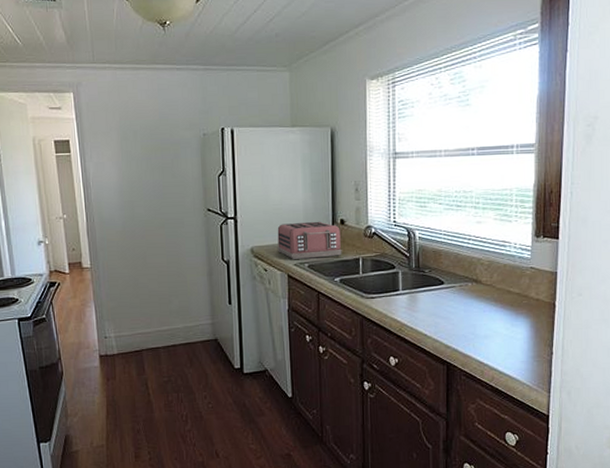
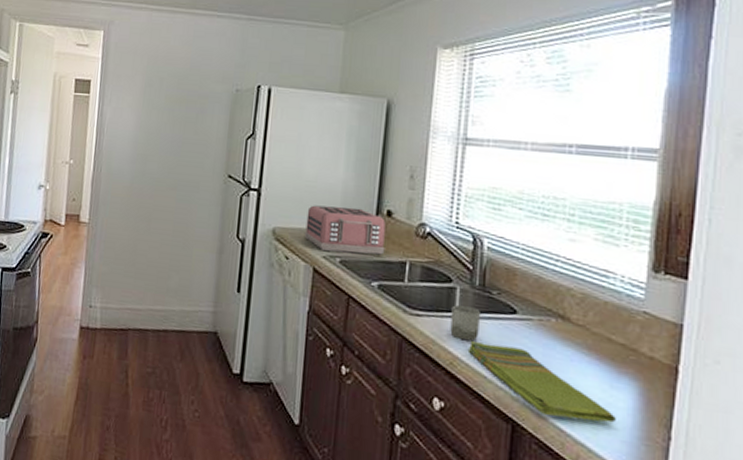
cup: none [396,285,418,311] -> present [450,305,480,341]
dish towel: none [411,309,516,353] -> present [467,341,616,423]

